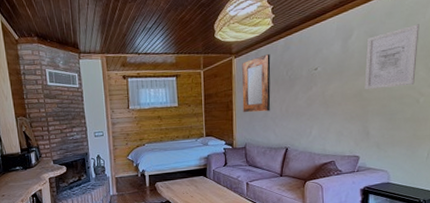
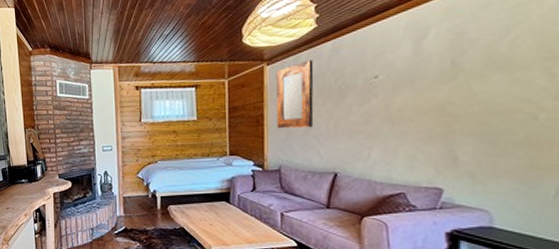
wall art: present [364,24,419,90] -> none [448,16,534,103]

